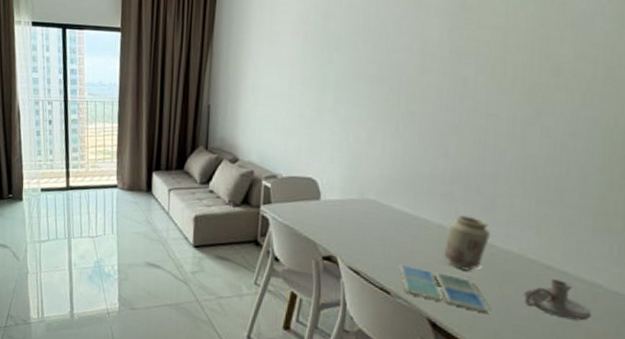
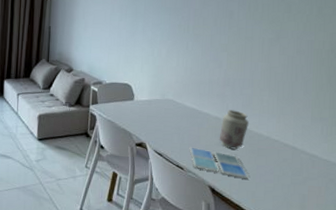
candle holder: present [524,279,592,321] -> none [271,153,312,181]

